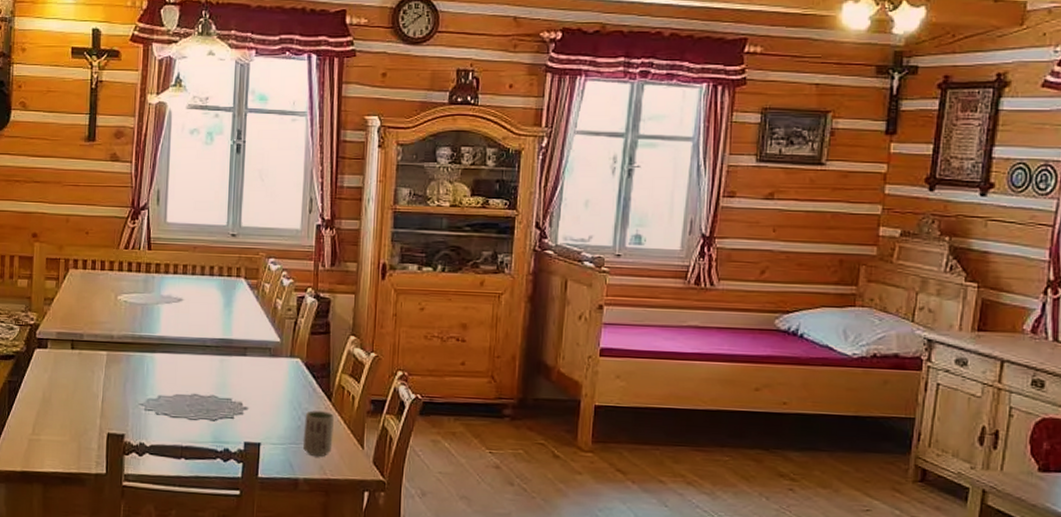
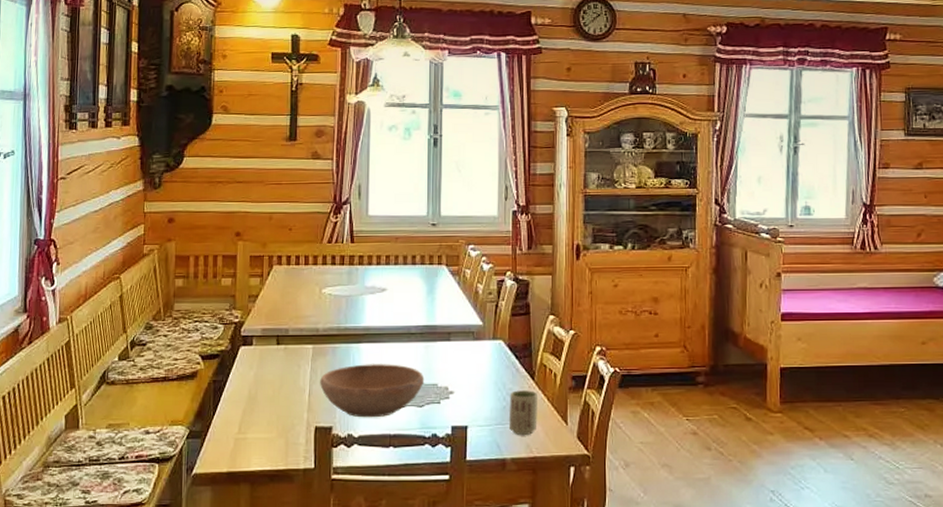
bowl: none [113,374,219,429] -> present [320,364,425,418]

